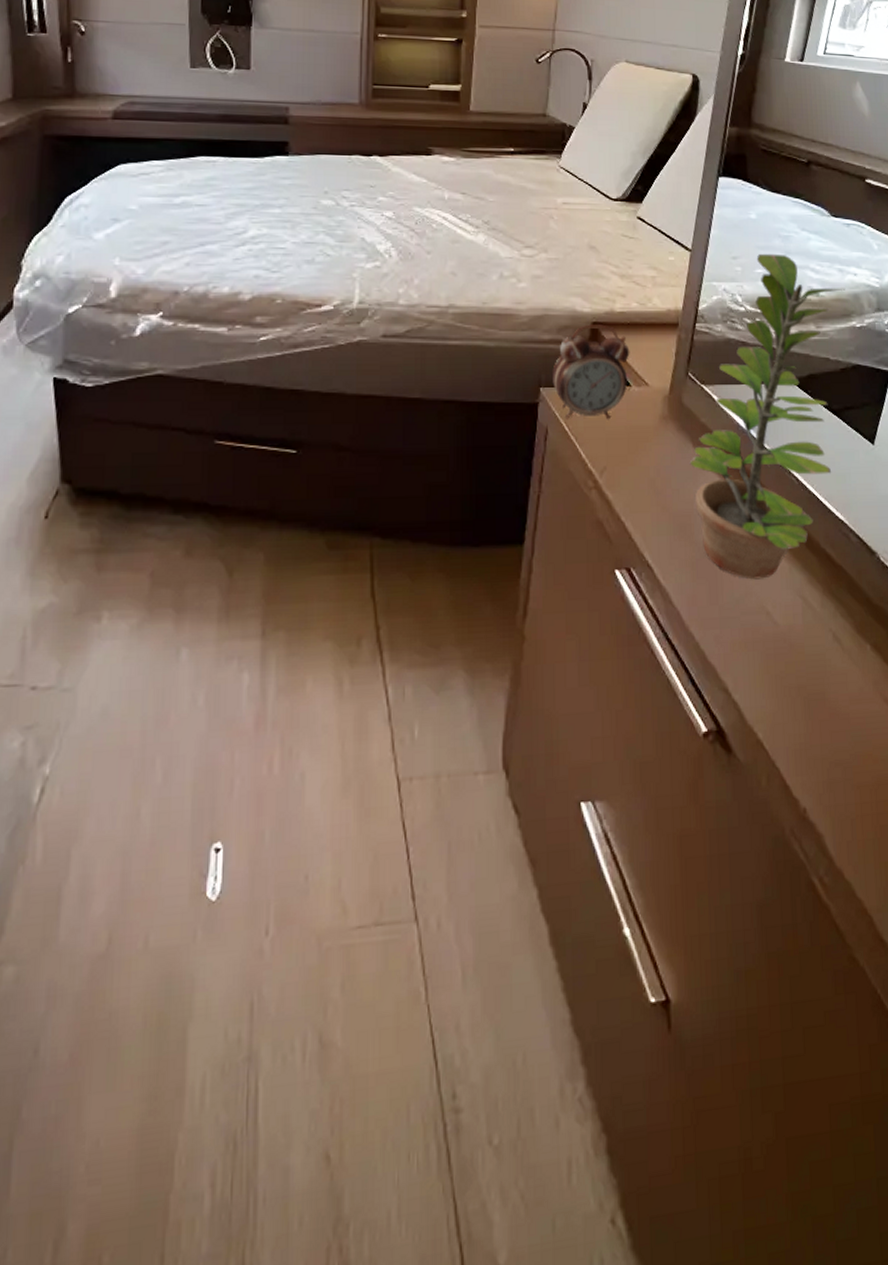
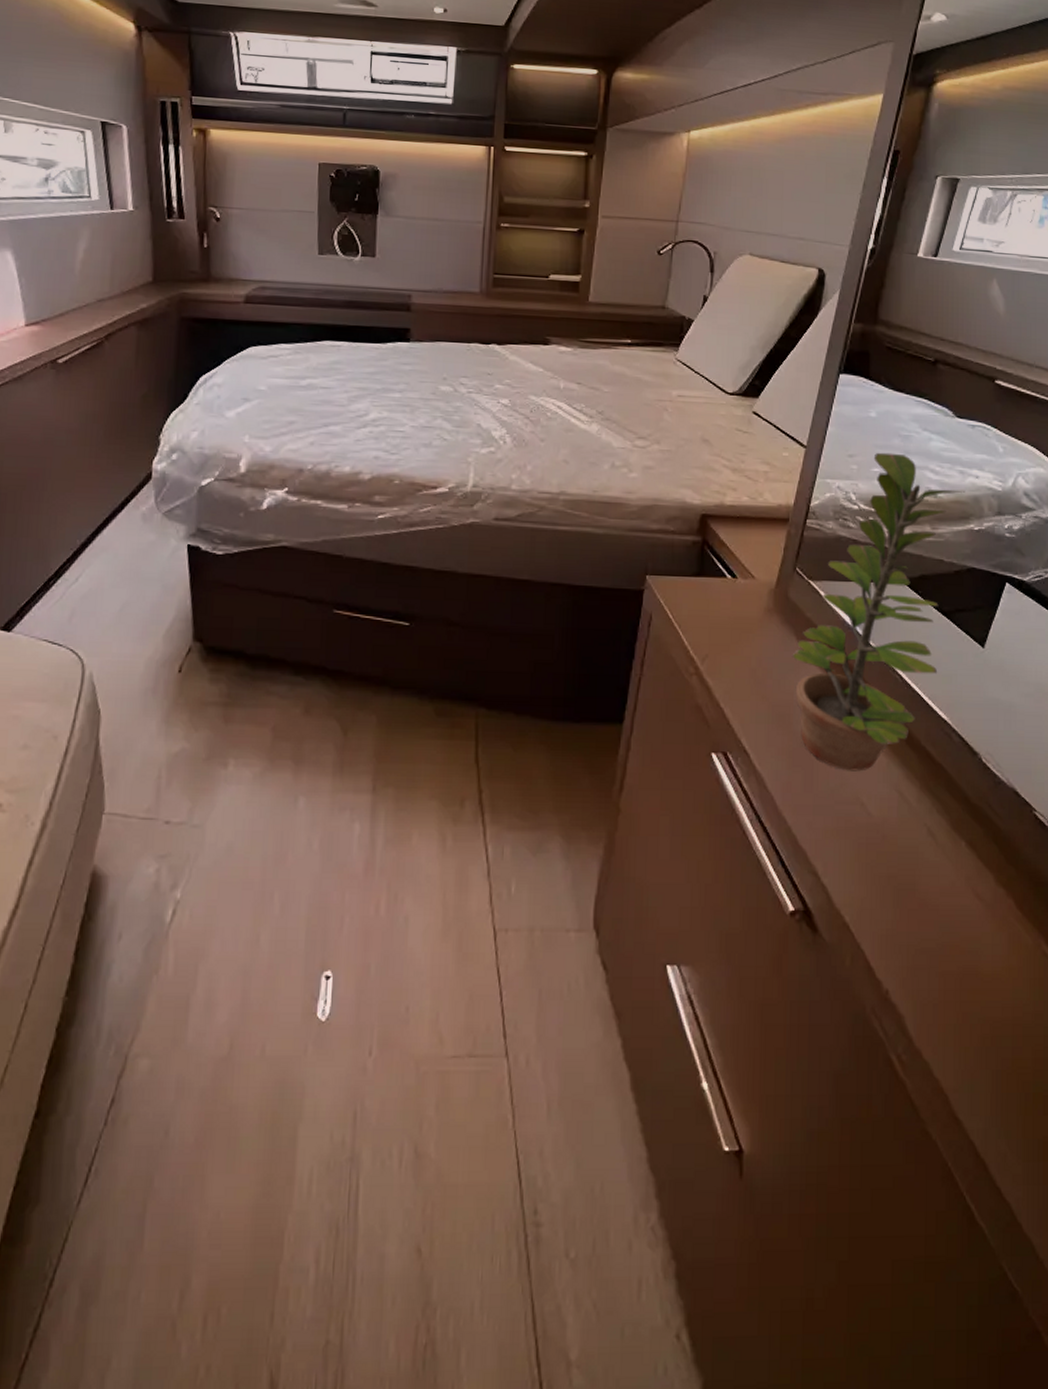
alarm clock: present [552,324,630,420] -> none [659,516,738,610]

